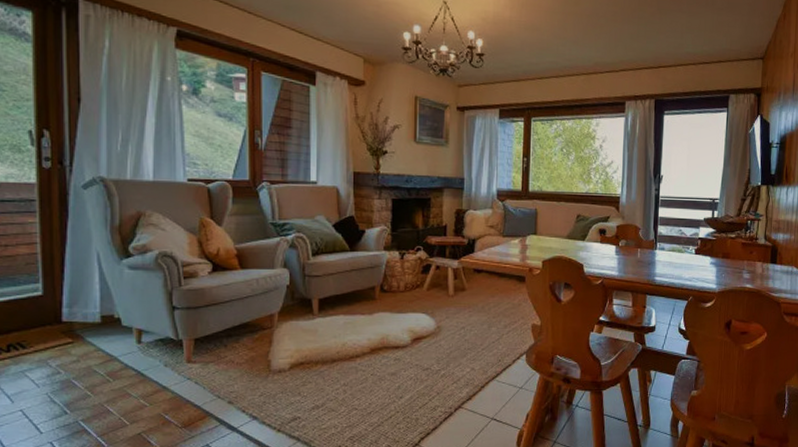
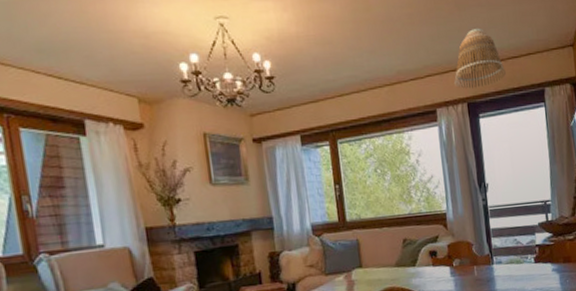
lamp shade: none [646,31,695,87] -> present [454,28,506,89]

